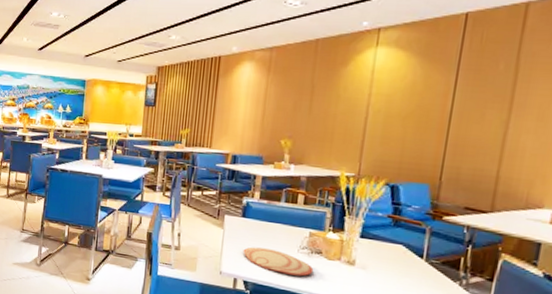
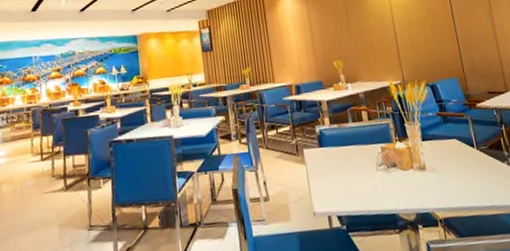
plate: present [243,247,314,277] -> none [328,173,395,198]

